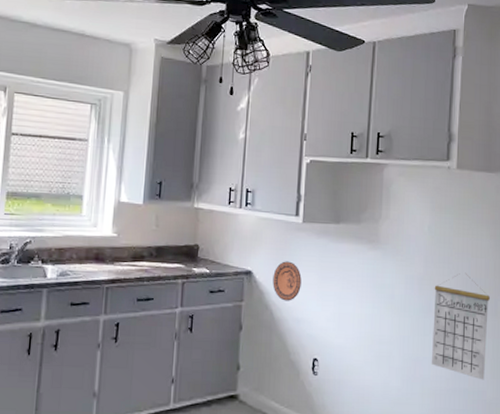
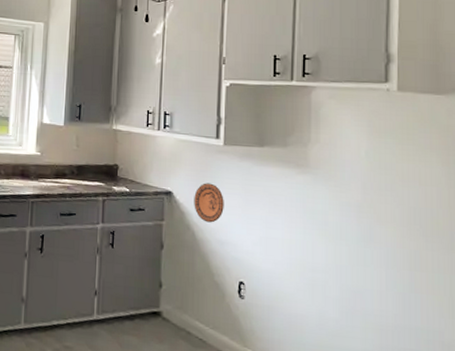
calendar: present [431,272,490,380] -> none [374,201,444,320]

